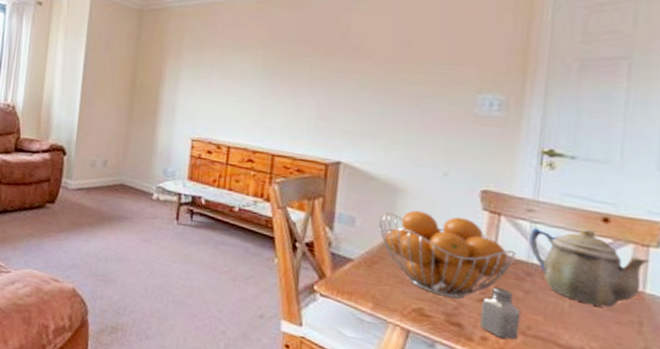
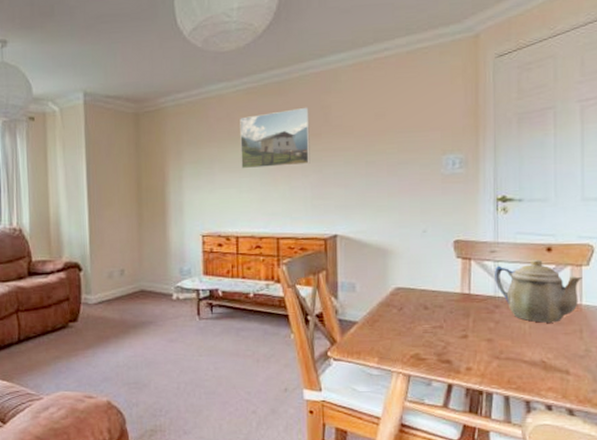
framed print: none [242,23,325,84] -> present [240,107,311,169]
fruit basket: present [378,210,516,299] -> none [374,267,485,339]
saltshaker: present [480,287,521,340] -> none [464,323,495,365]

